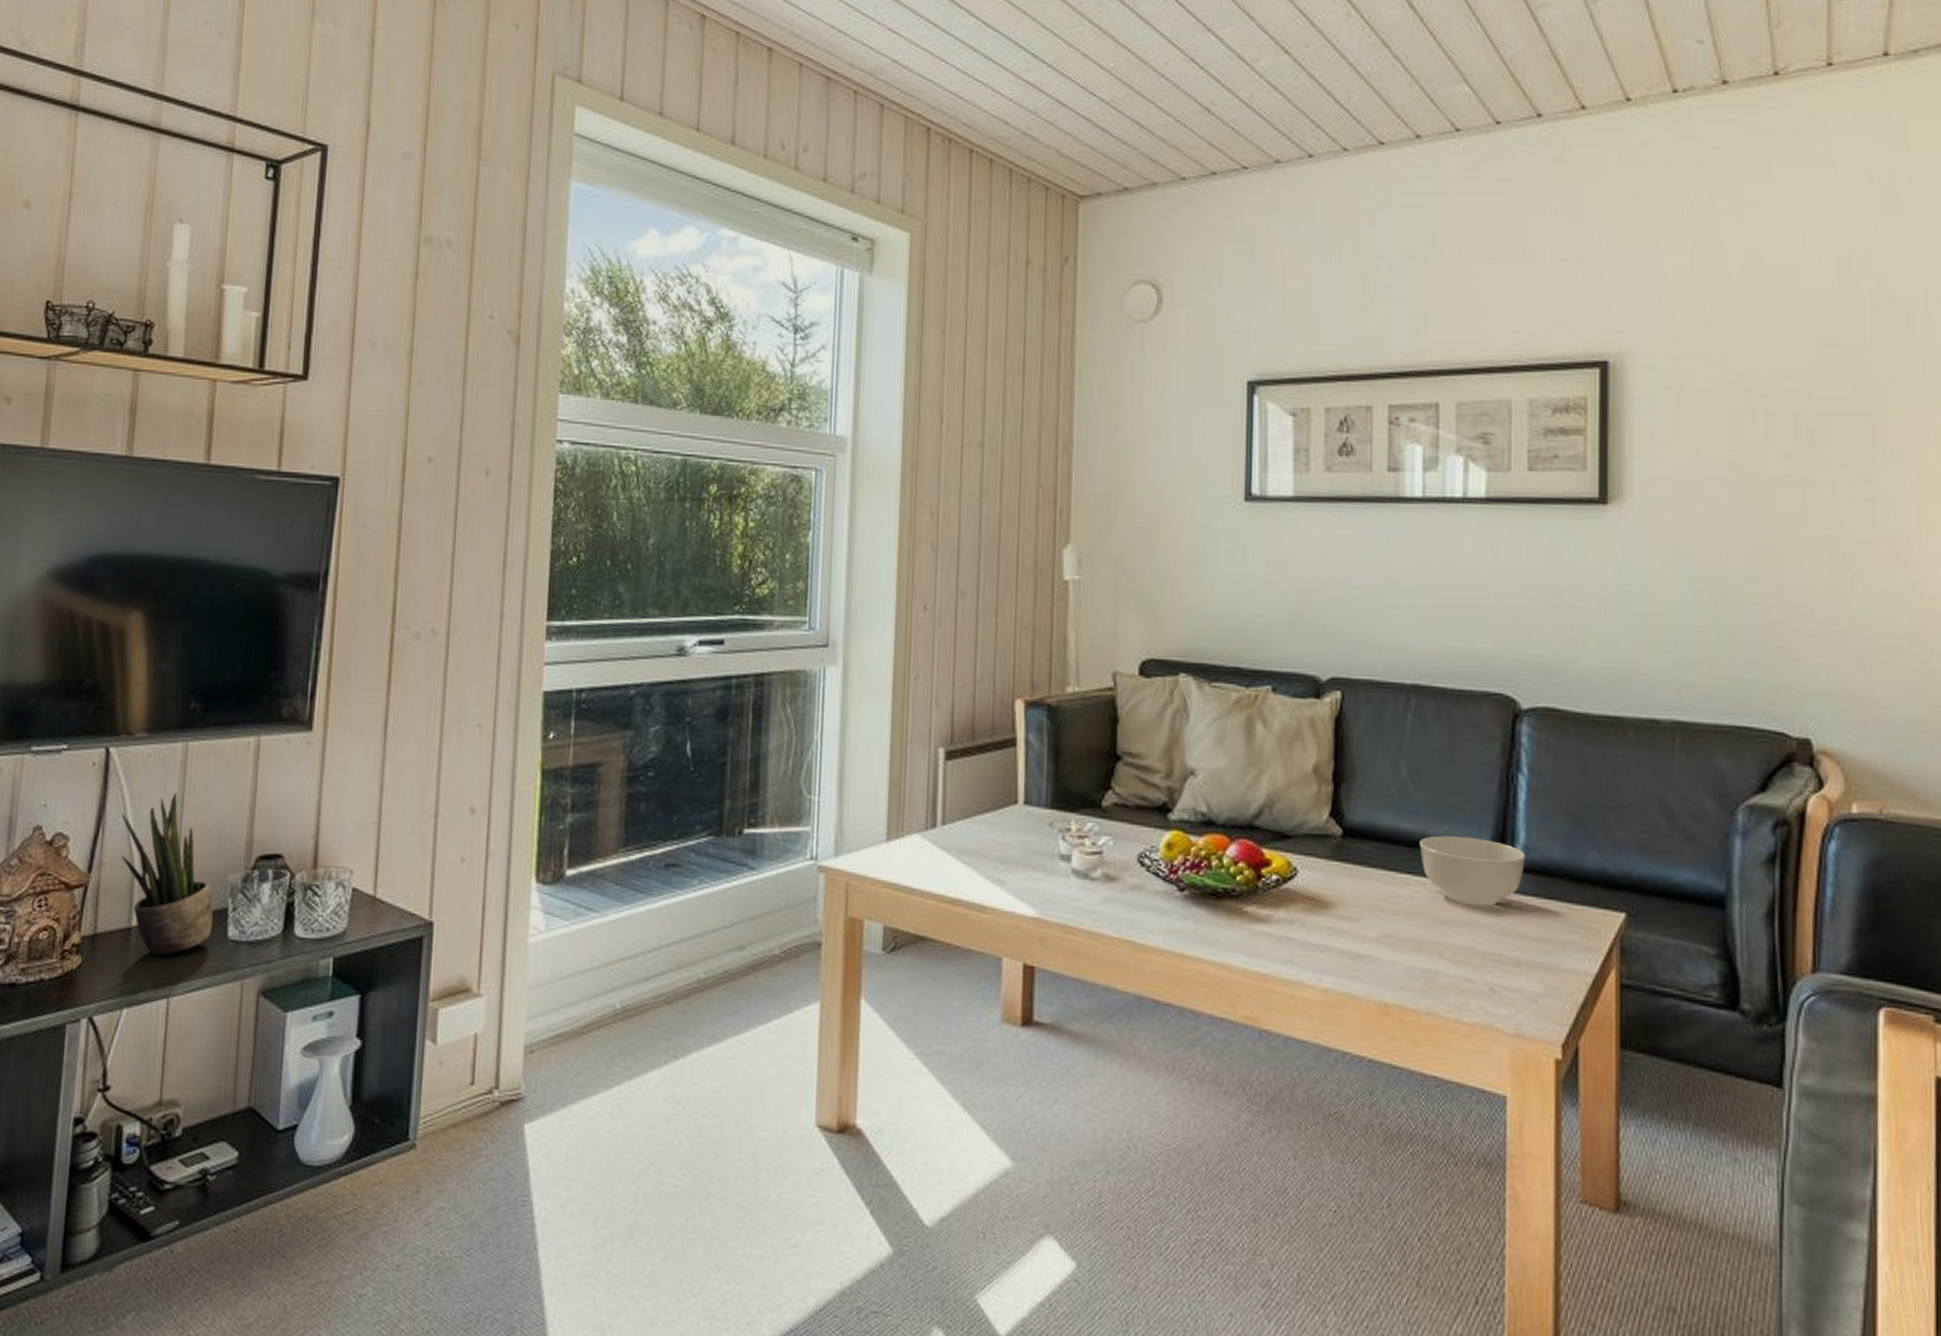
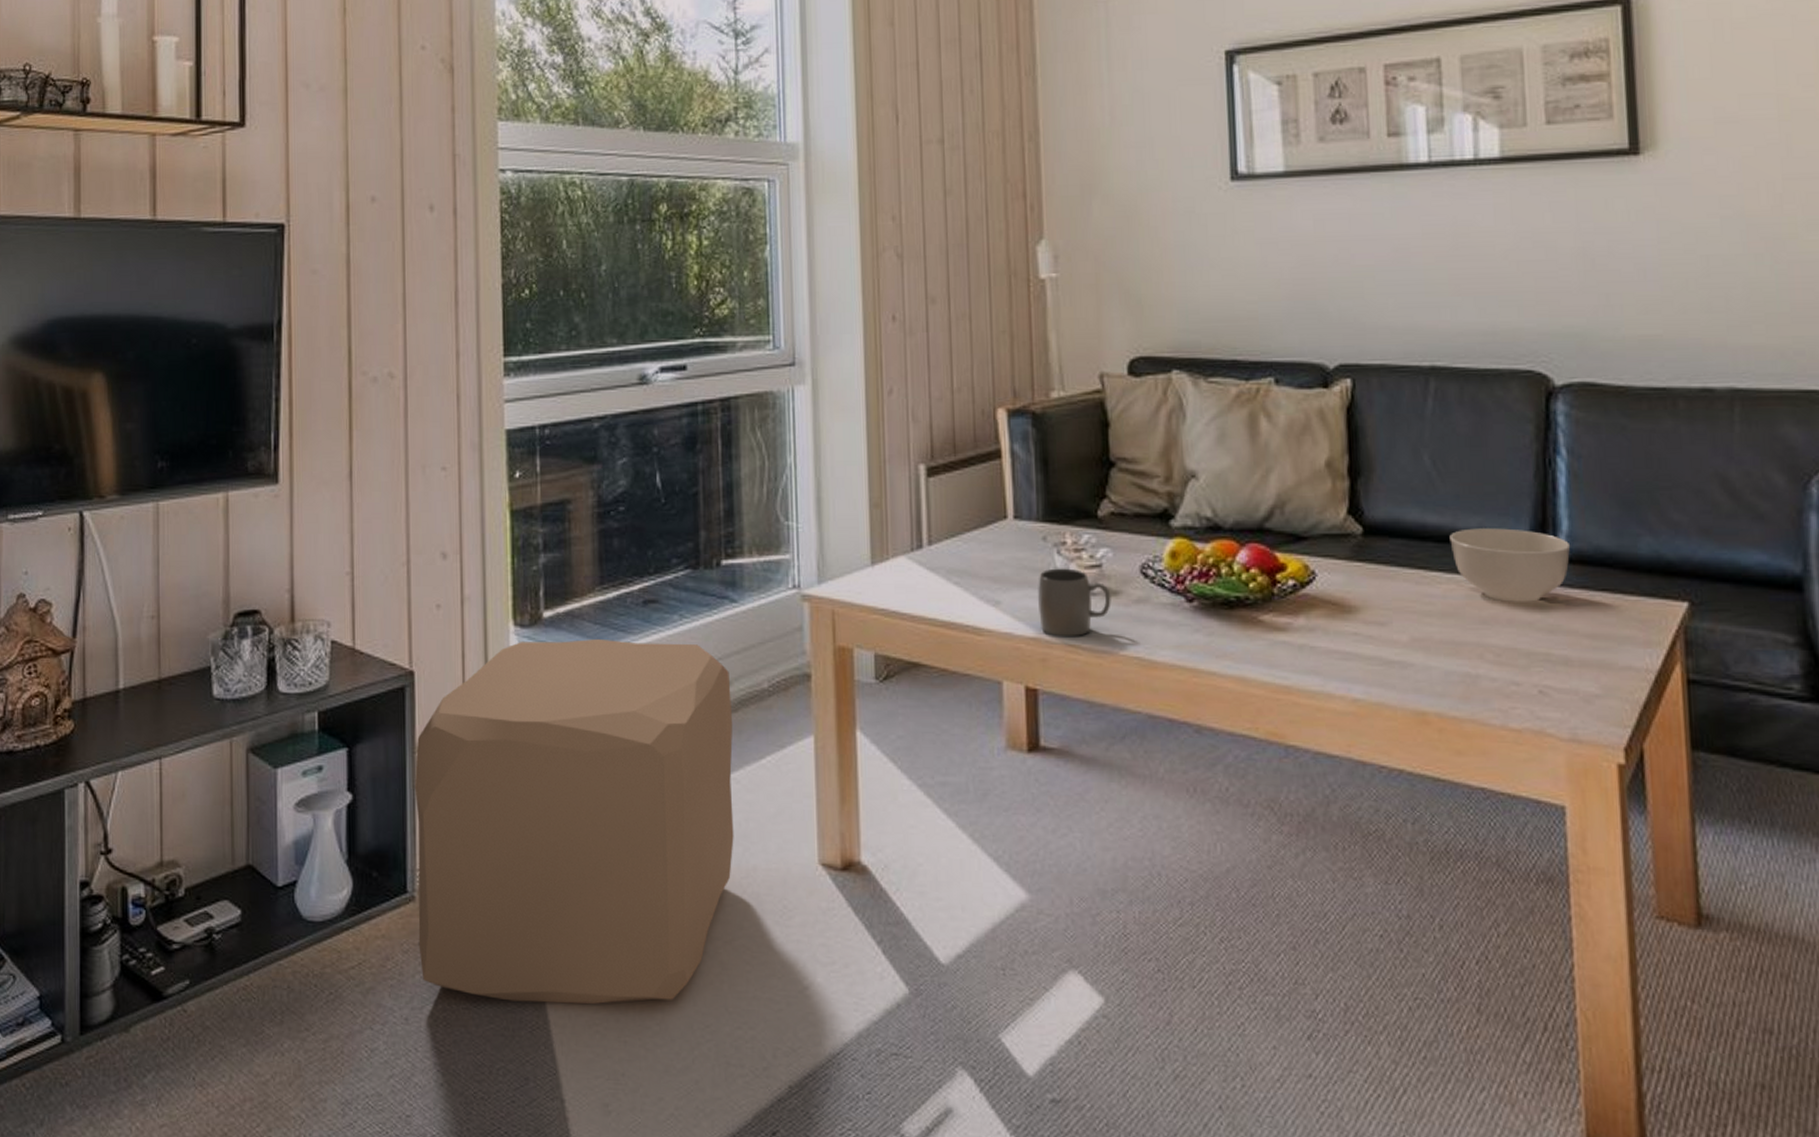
potted plant: present [121,792,213,956] -> none [100,553,198,718]
pouf: none [416,898,744,1256] -> present [414,638,734,1005]
mug: none [1040,853,1109,919] -> present [1037,568,1111,637]

